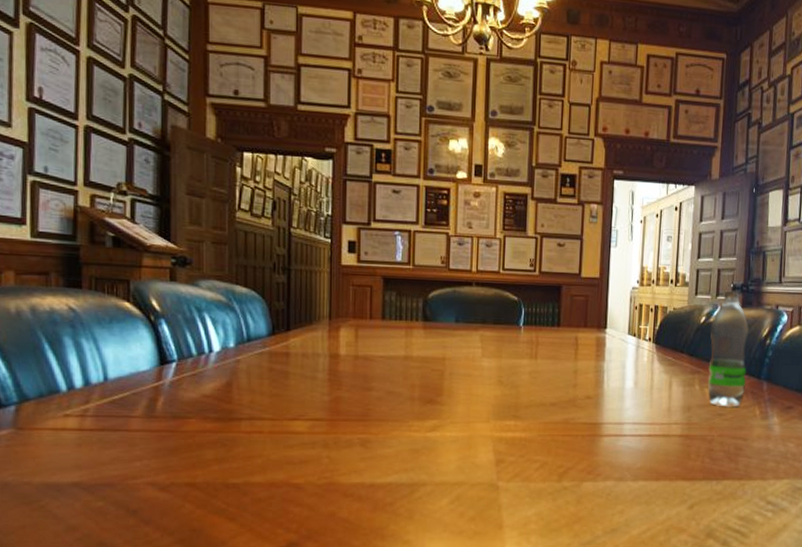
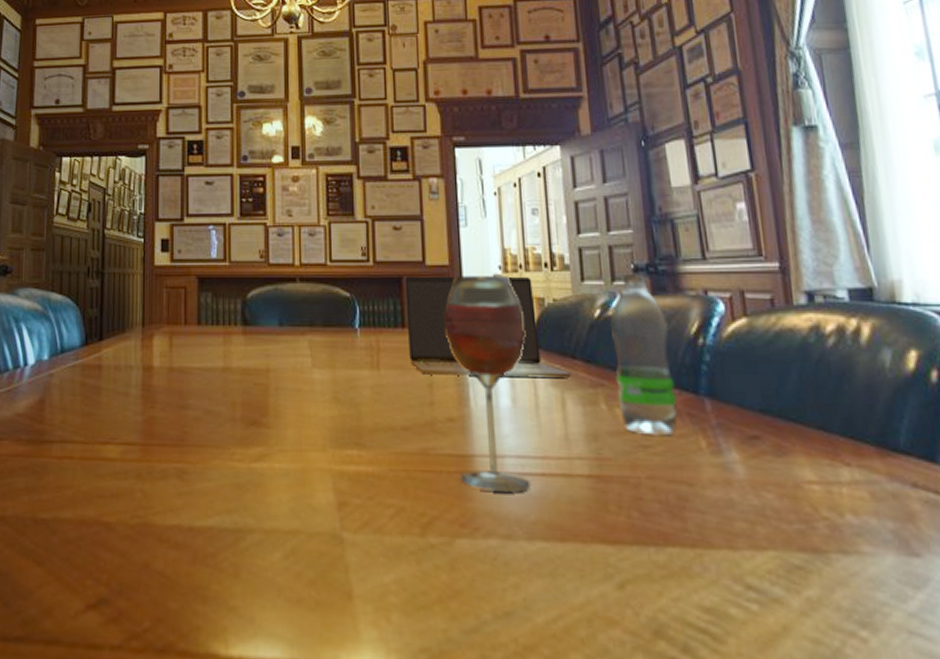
laptop: none [561,285,679,367] -> present [405,276,572,377]
wineglass: none [590,287,652,448] -> present [445,276,531,492]

